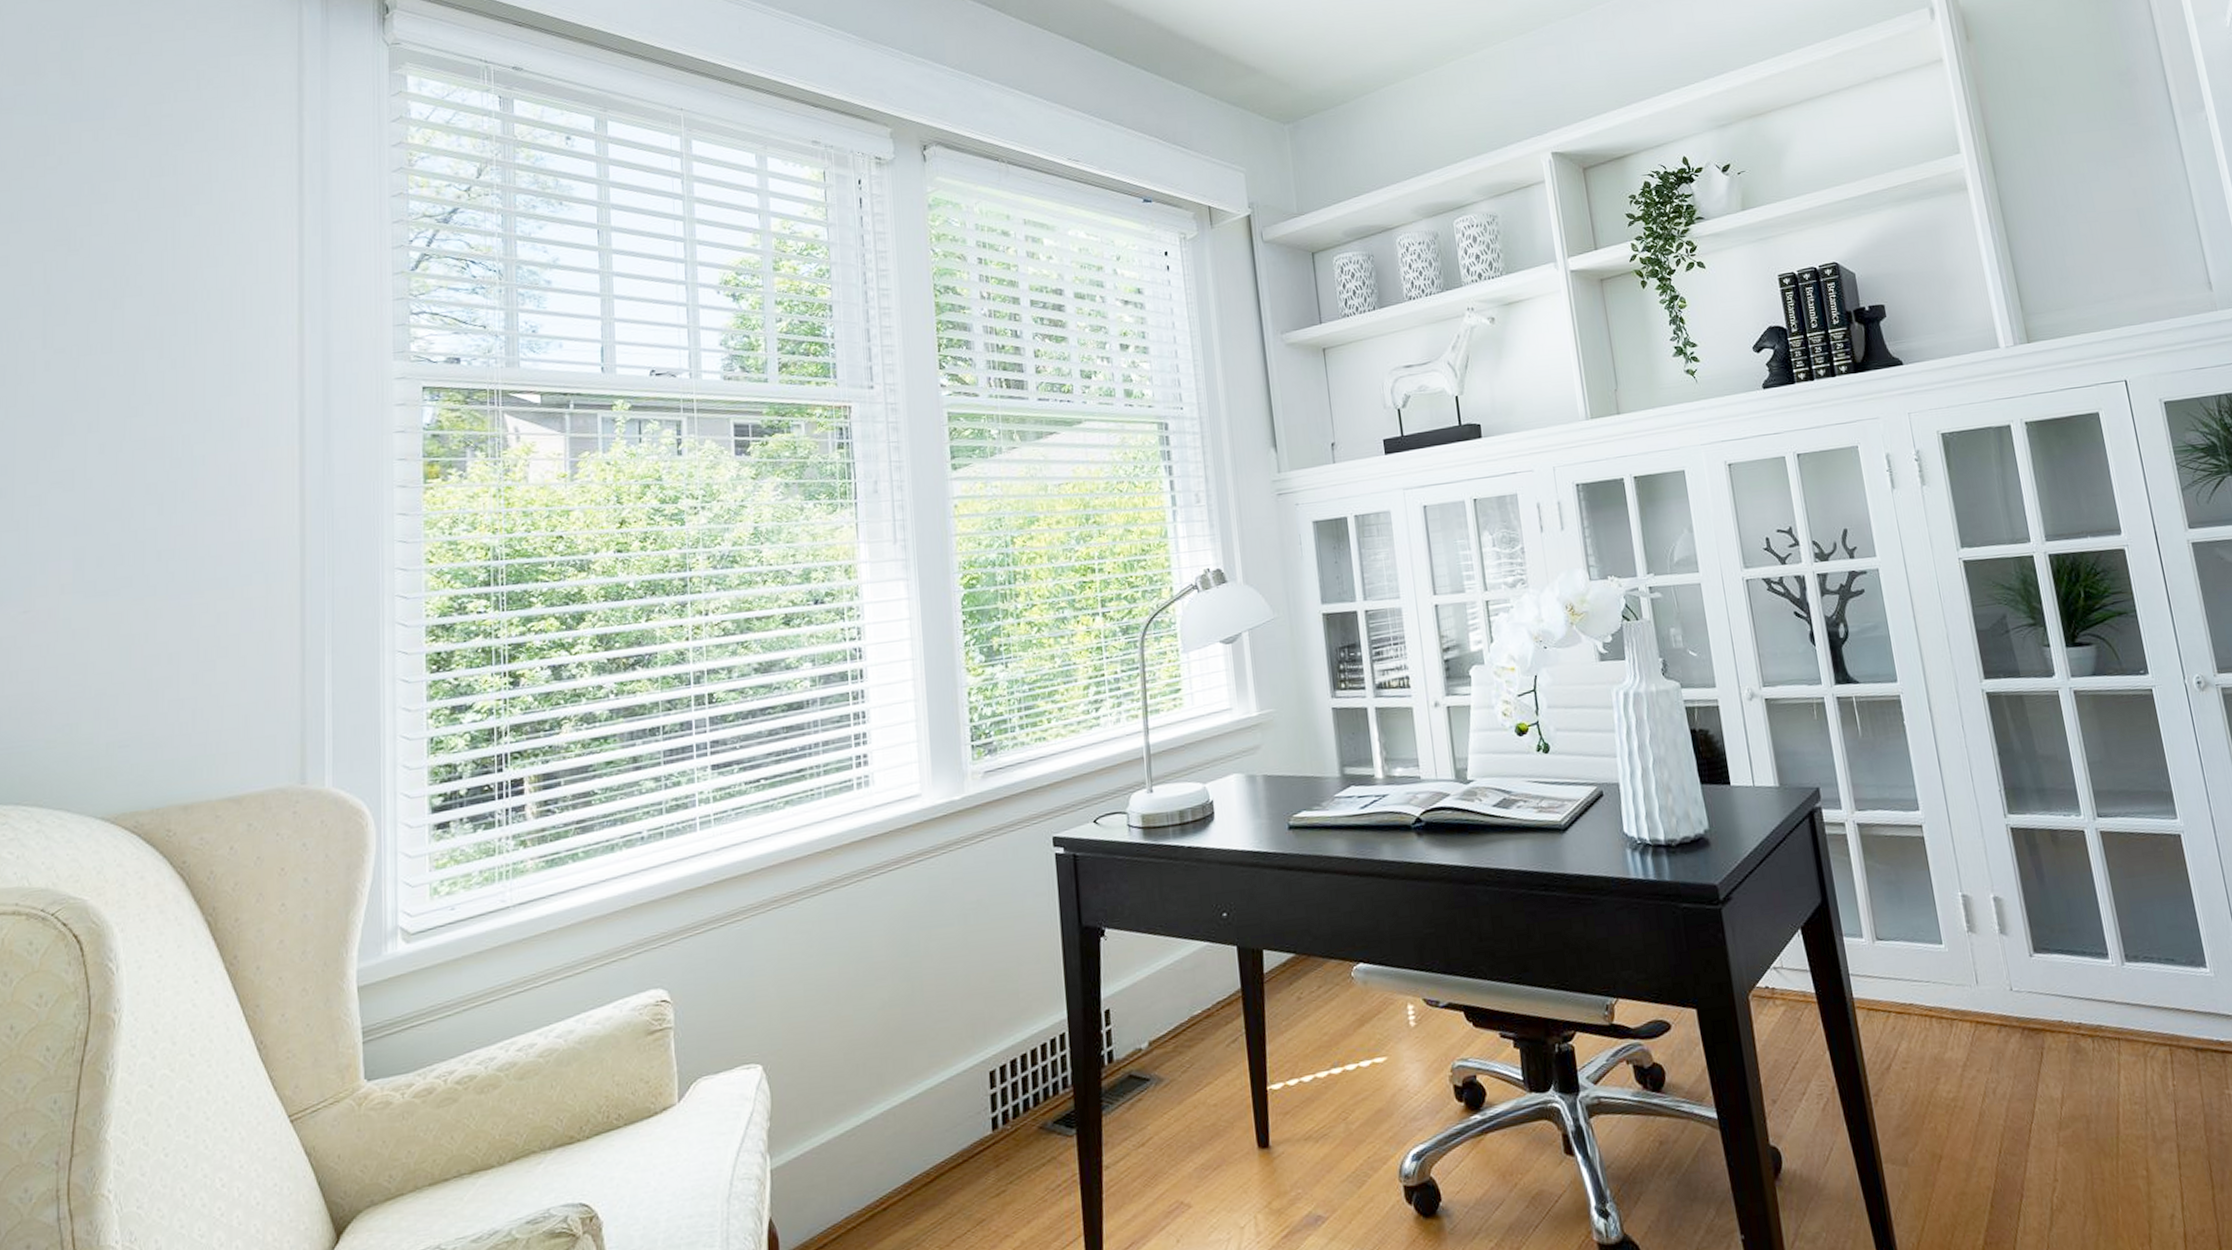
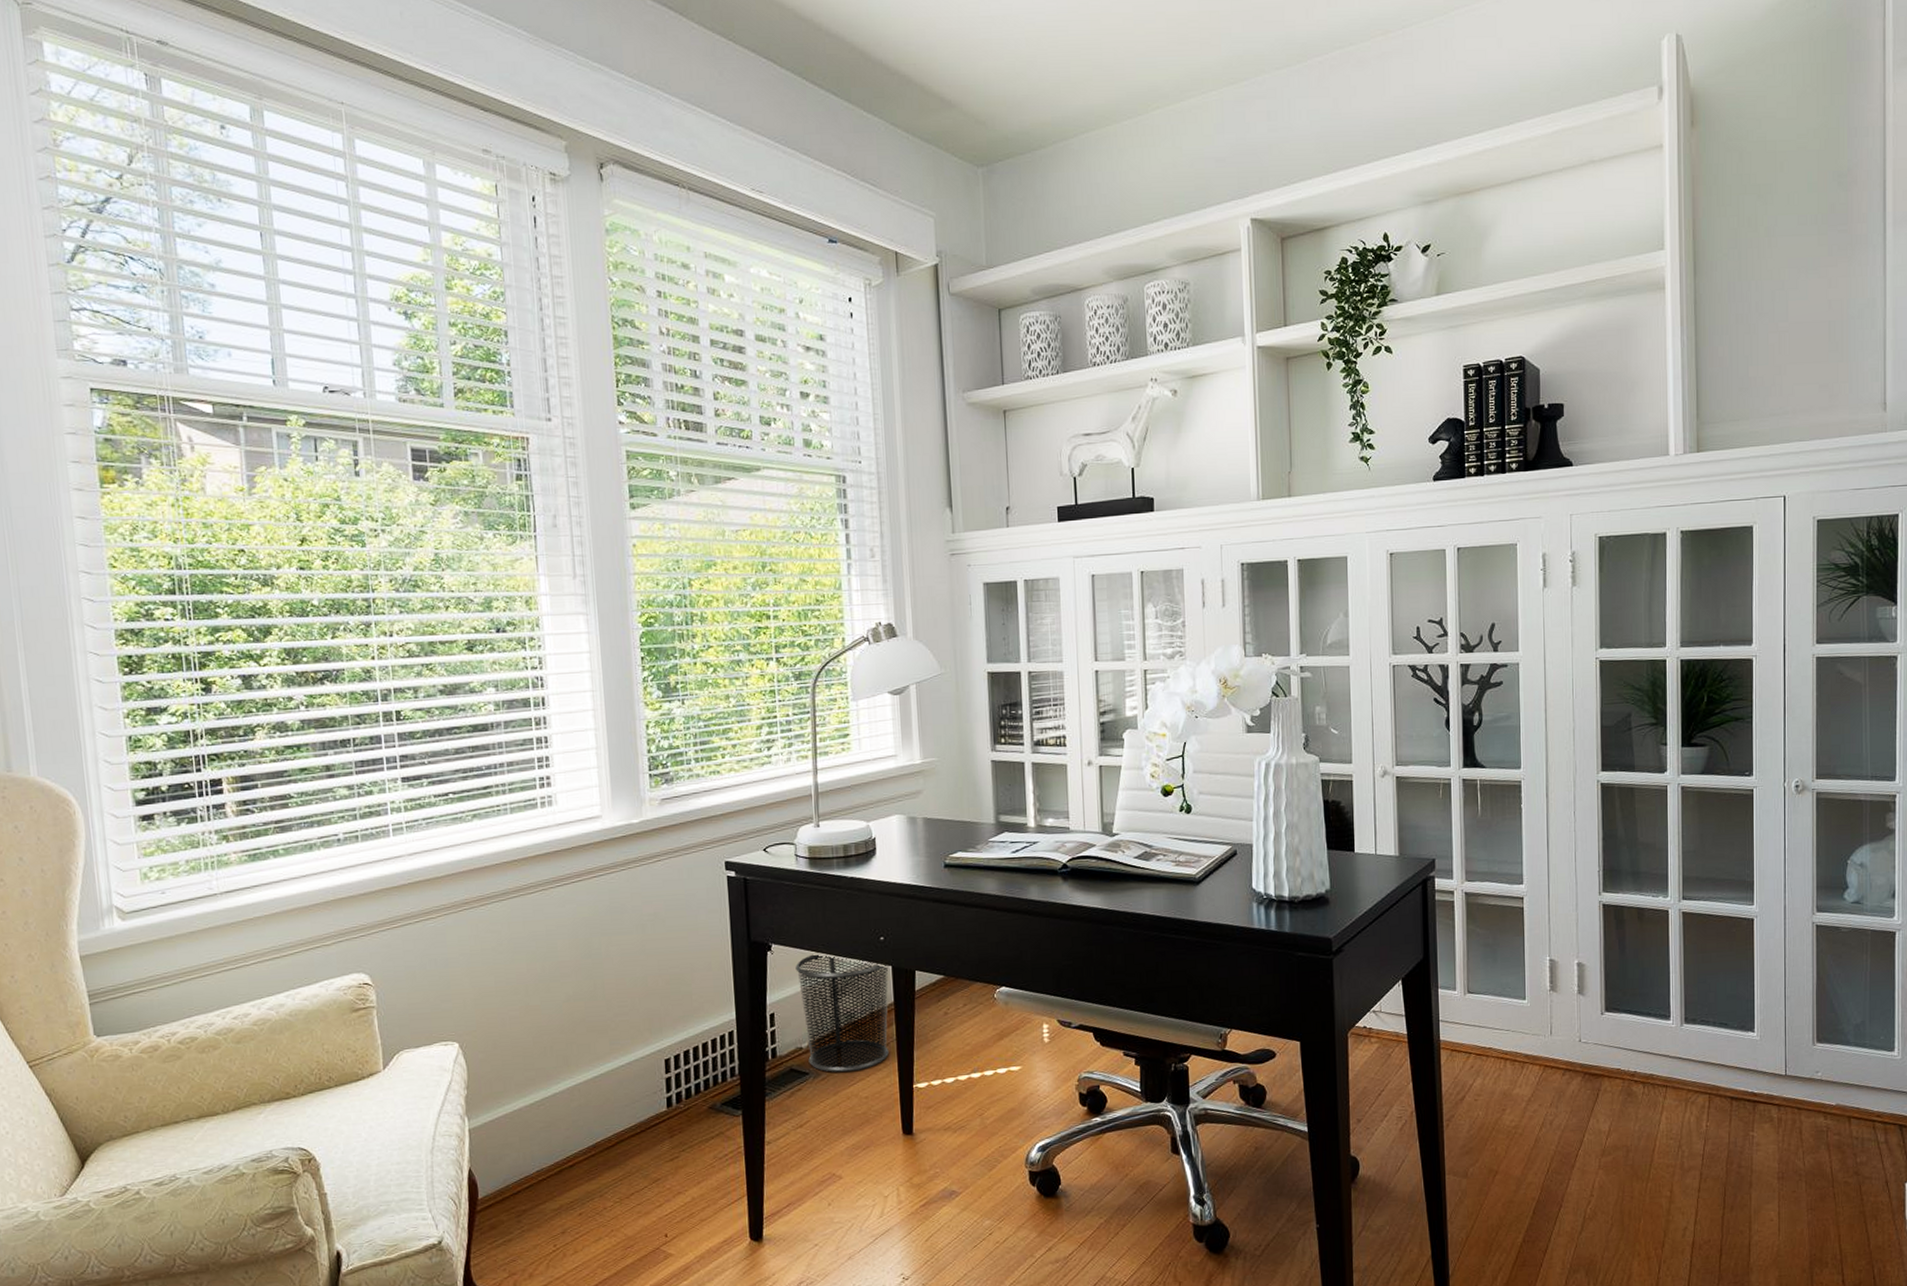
waste bin: none [1131,935,1238,1077] -> present [795,953,889,1073]

